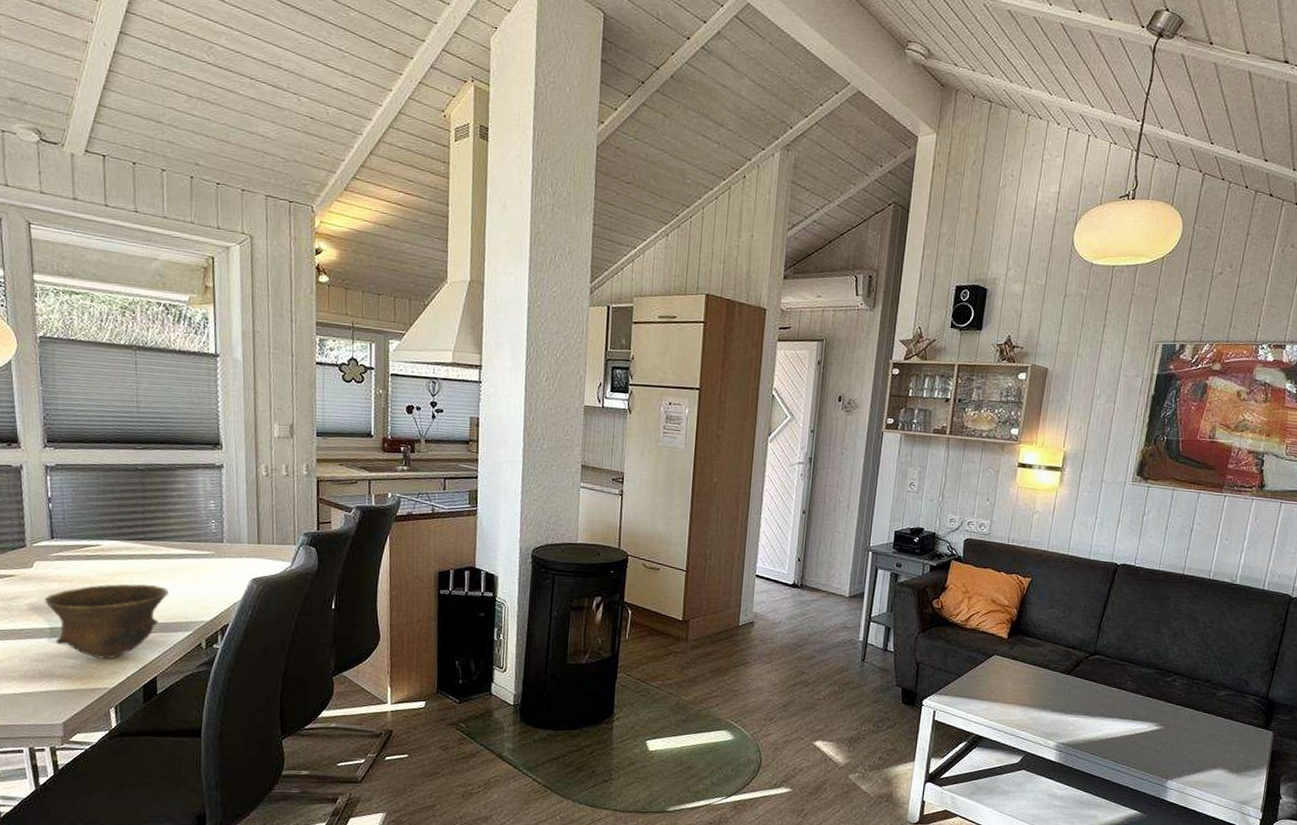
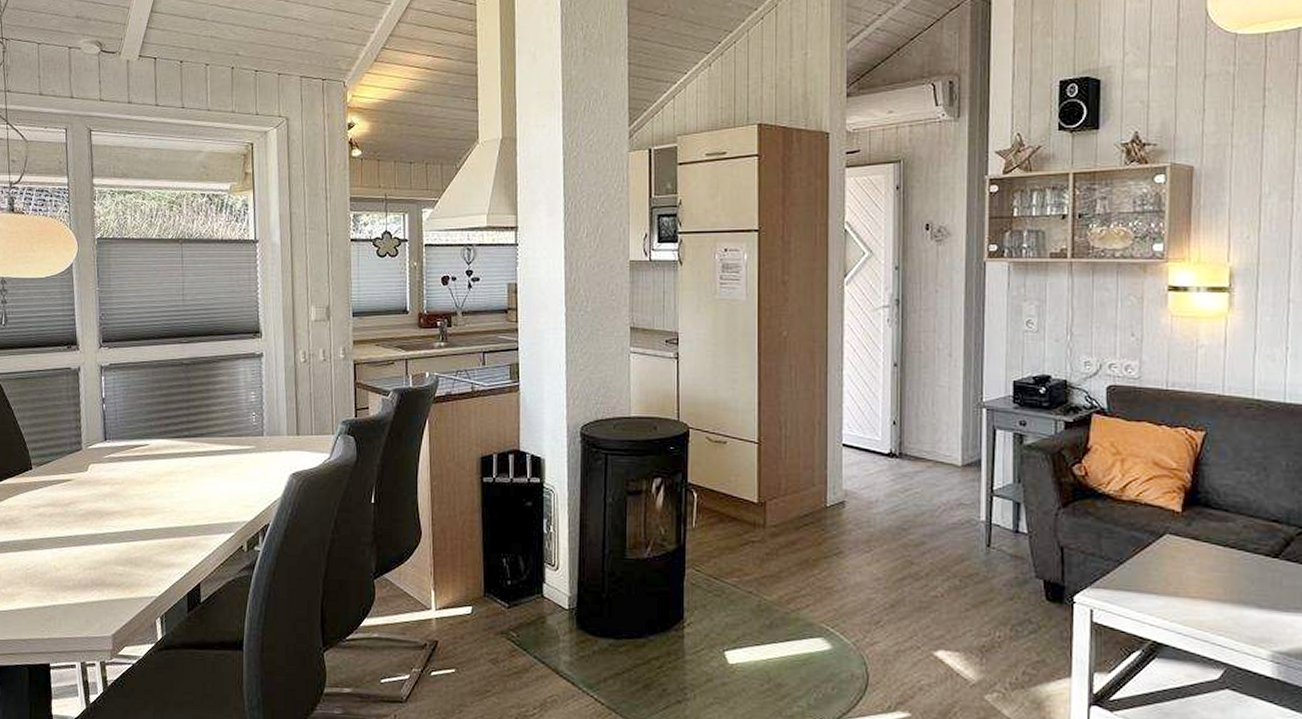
bowl: present [44,583,169,659] -> none [97,484,212,566]

